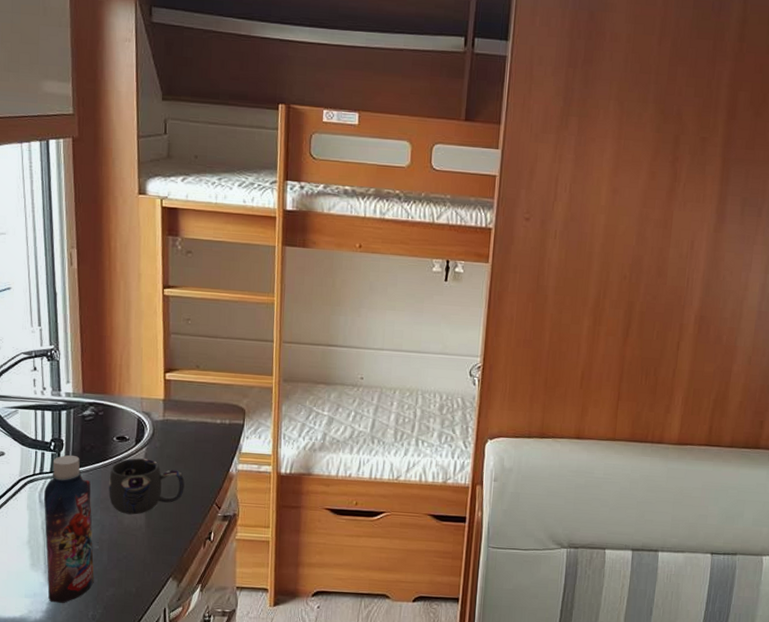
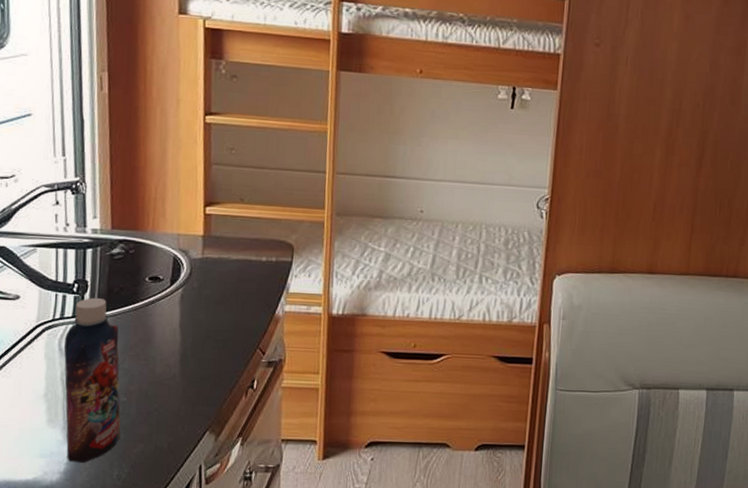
mug: present [108,458,185,515] -> none [139,300,225,363]

